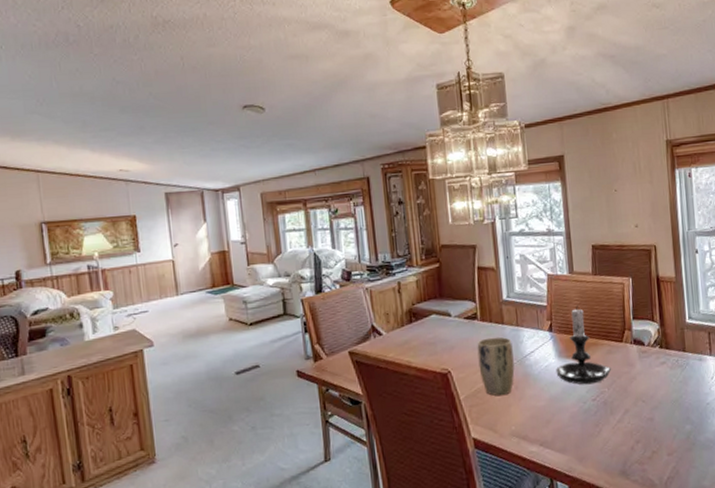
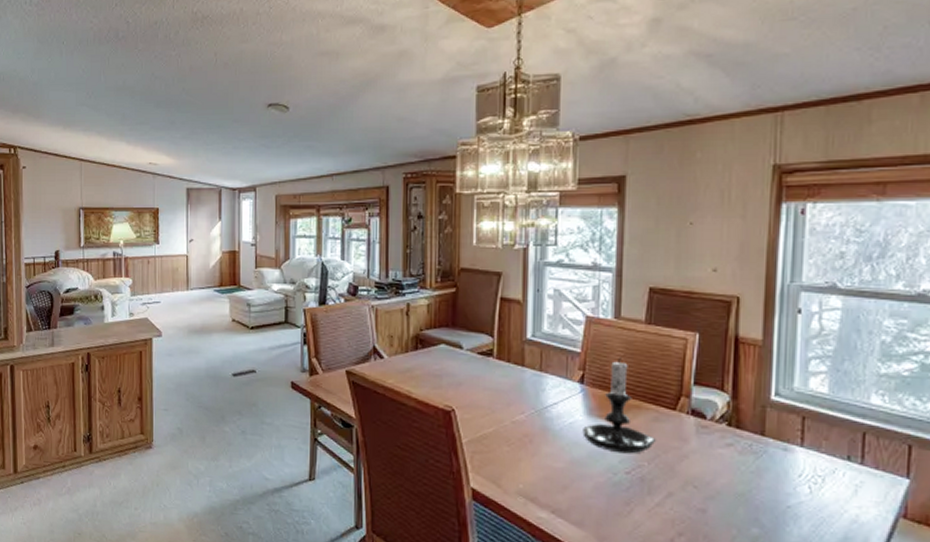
plant pot: present [477,336,515,396] -> none [488,379,532,448]

